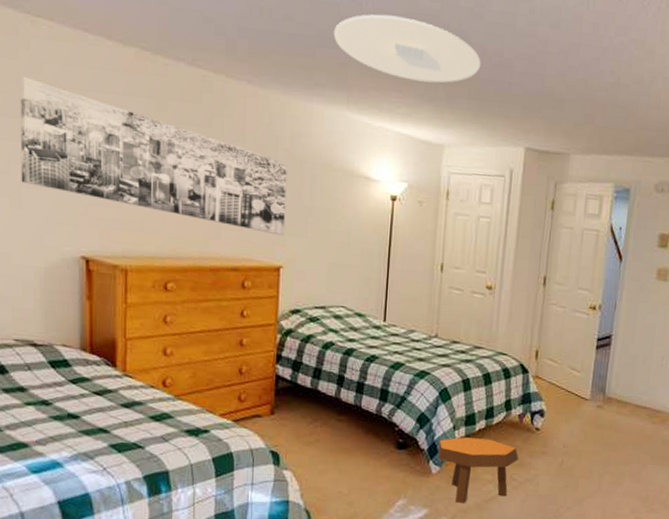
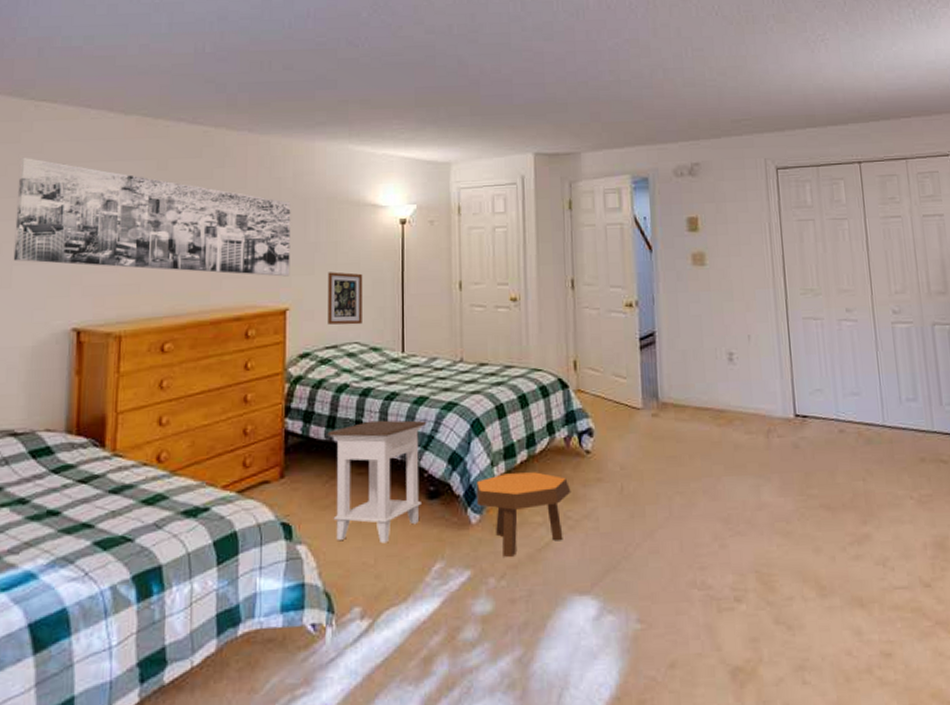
nightstand: none [313,377,401,479] -> present [327,420,427,544]
picture frame: none [317,237,353,291] -> present [327,272,363,325]
ceiling light: present [333,14,481,83] -> none [332,51,480,107]

